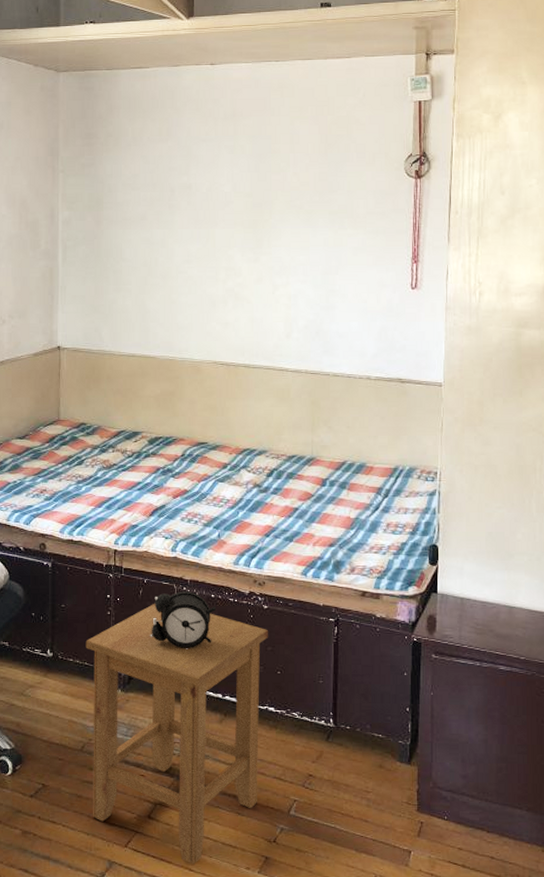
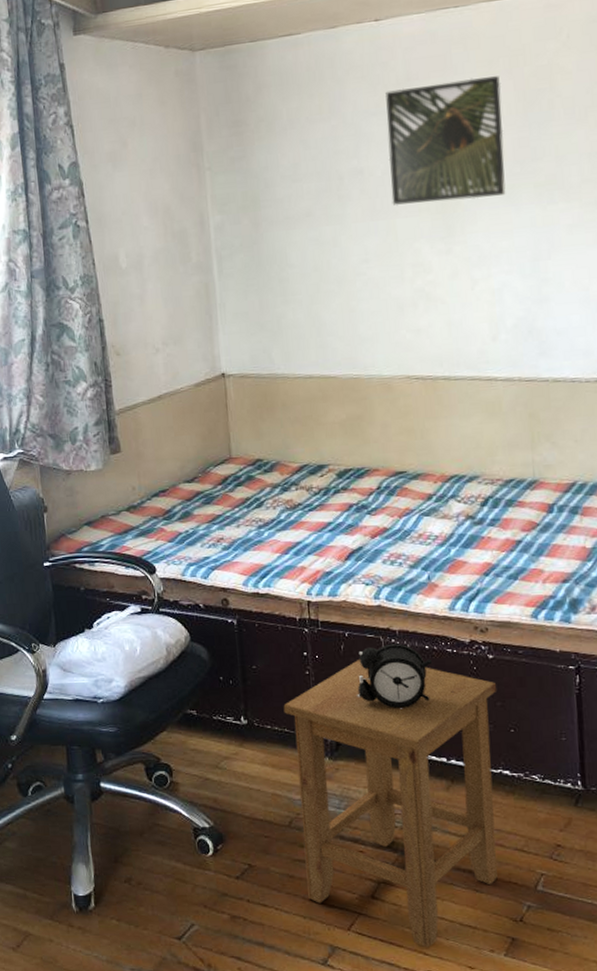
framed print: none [213,120,309,219] -> present [385,76,506,206]

